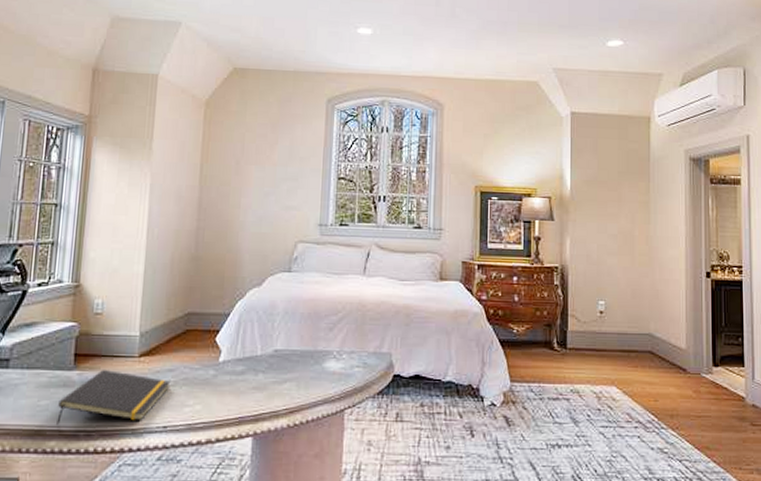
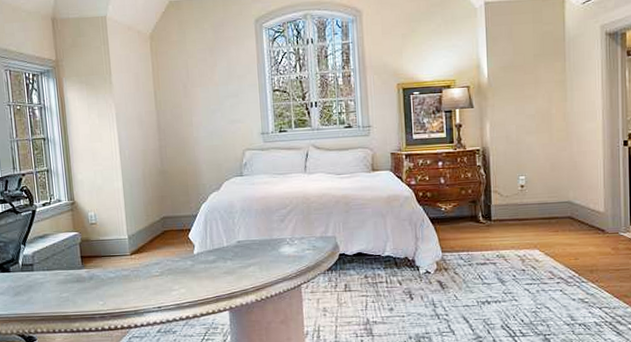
notepad: present [56,369,171,425] -> none [75,266,159,311]

